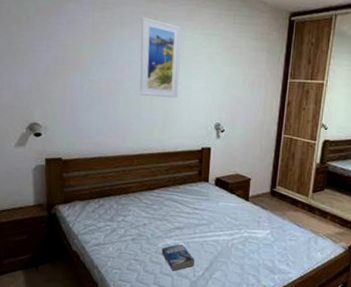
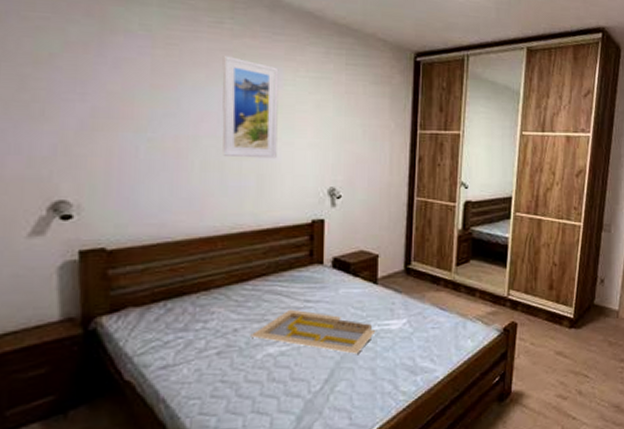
serving tray: none [155,213,246,252] -> present [250,309,376,354]
book: present [161,243,195,271] -> none [261,350,310,390]

